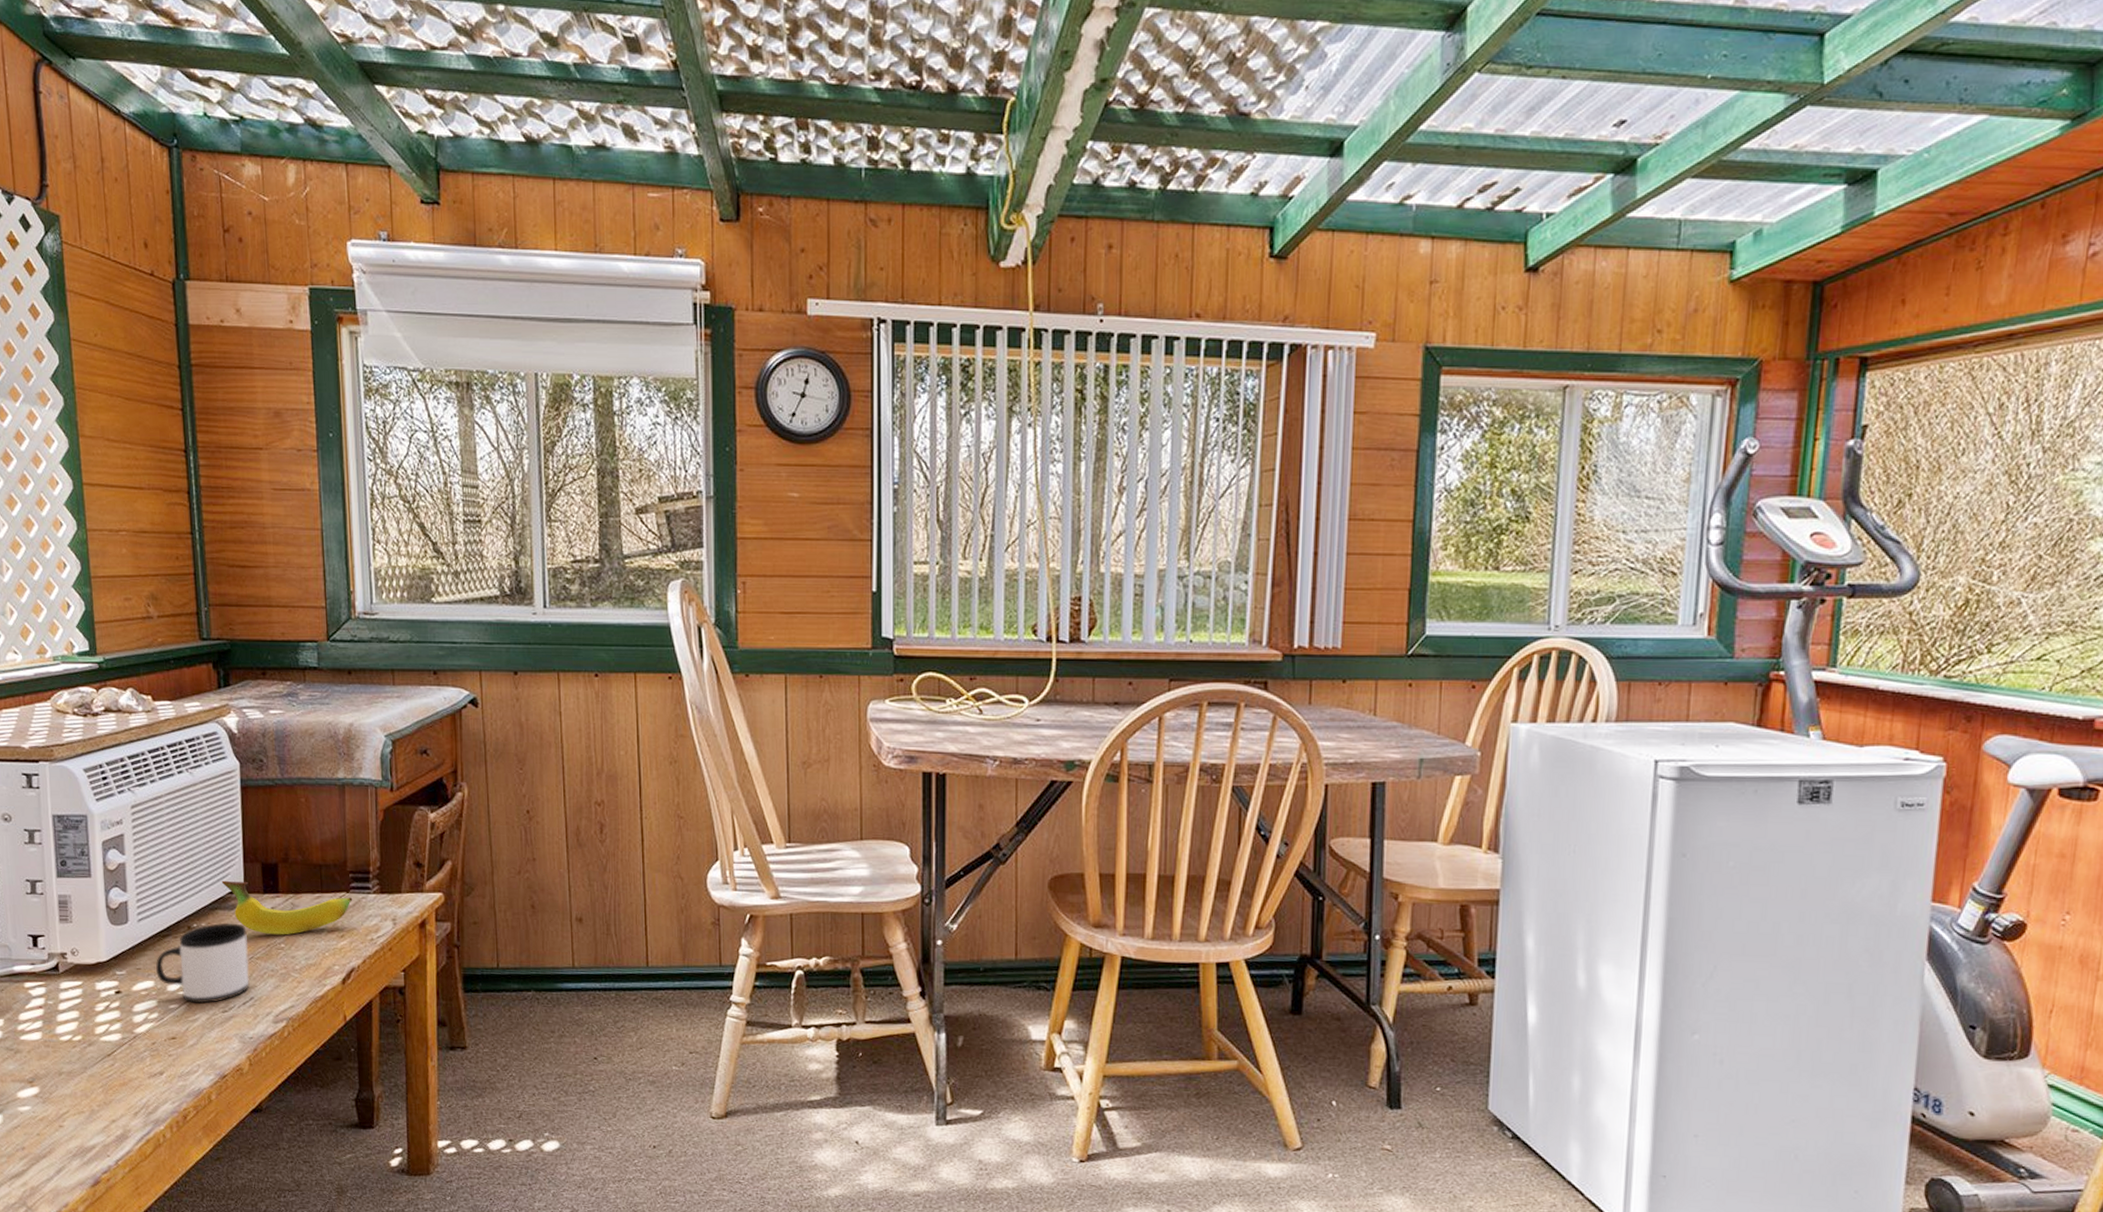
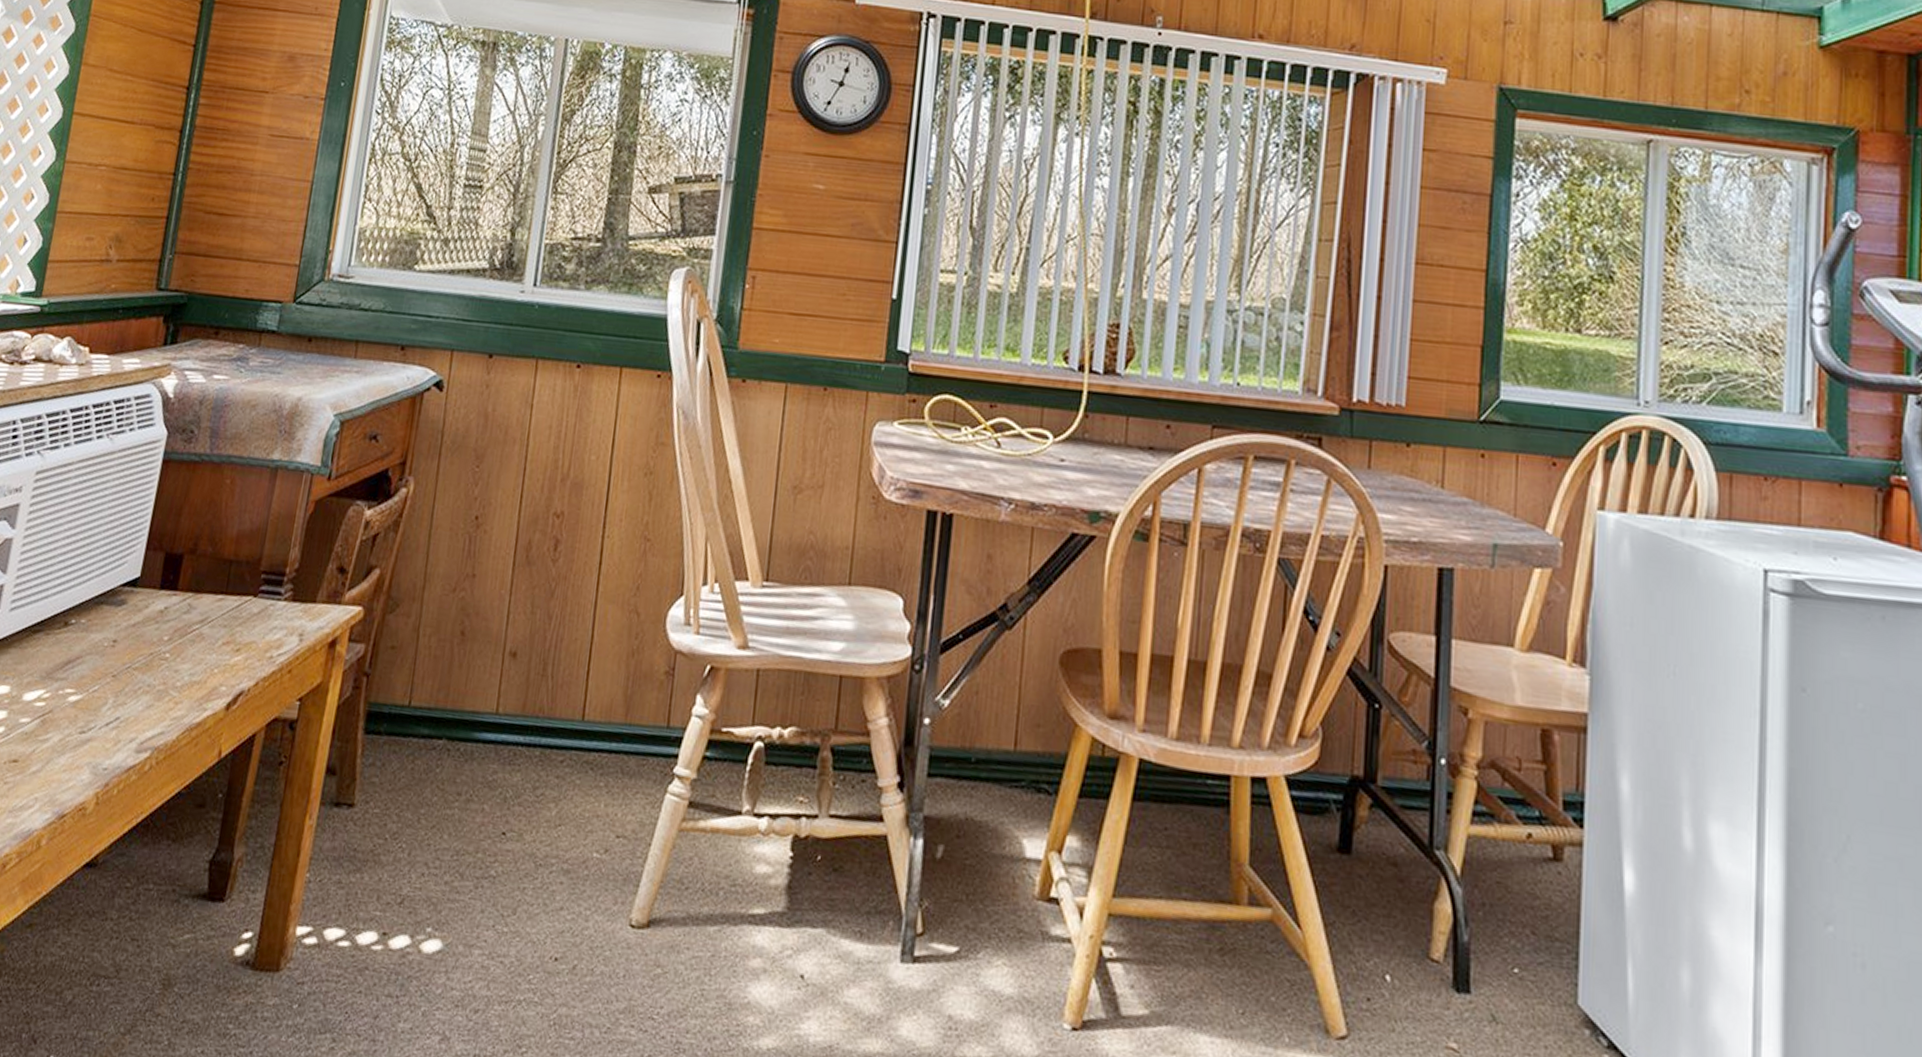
mug: present [156,922,250,1004] -> none [14,620,131,721]
fruit: present [221,880,353,935] -> none [115,569,259,643]

